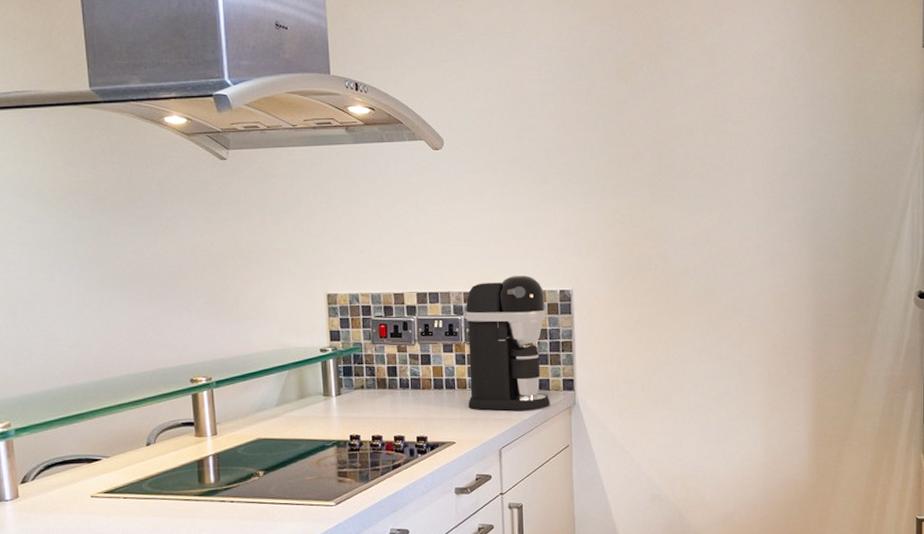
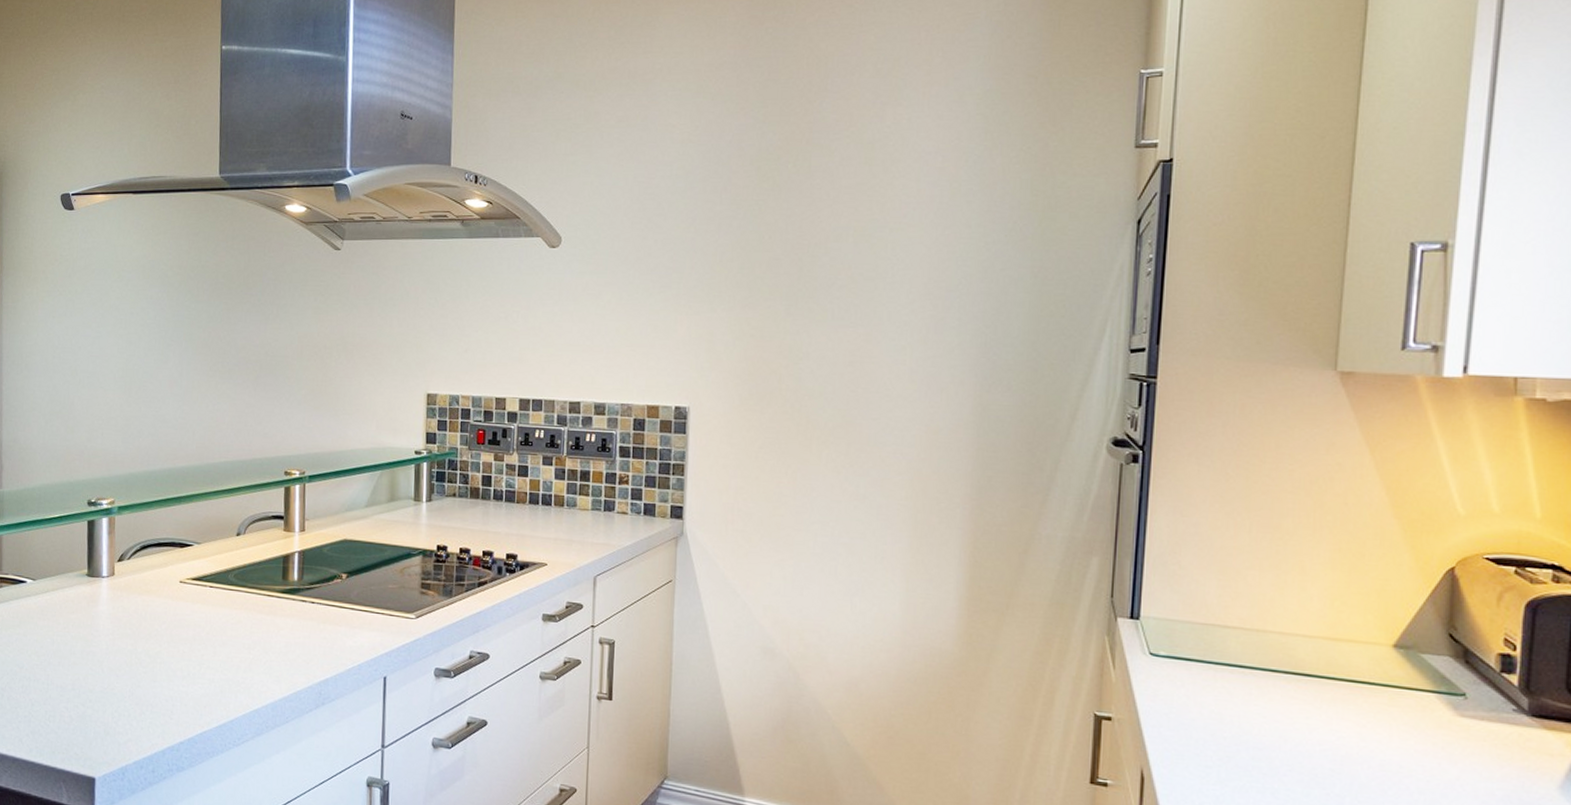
coffee maker: present [465,276,550,411] -> none [564,387,658,537]

